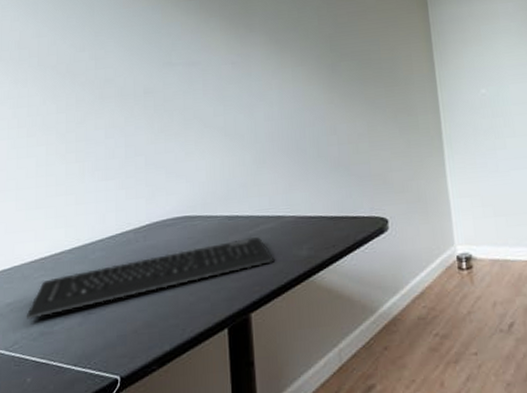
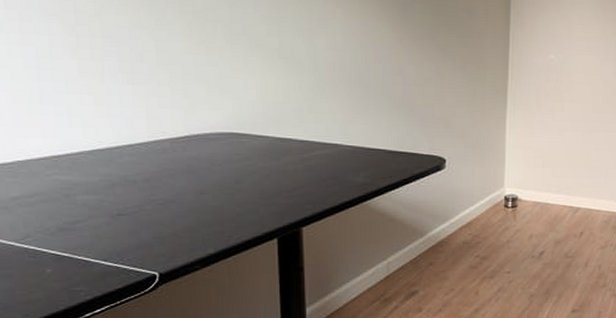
keyboard: present [27,237,274,320] -> none [40,160,328,216]

